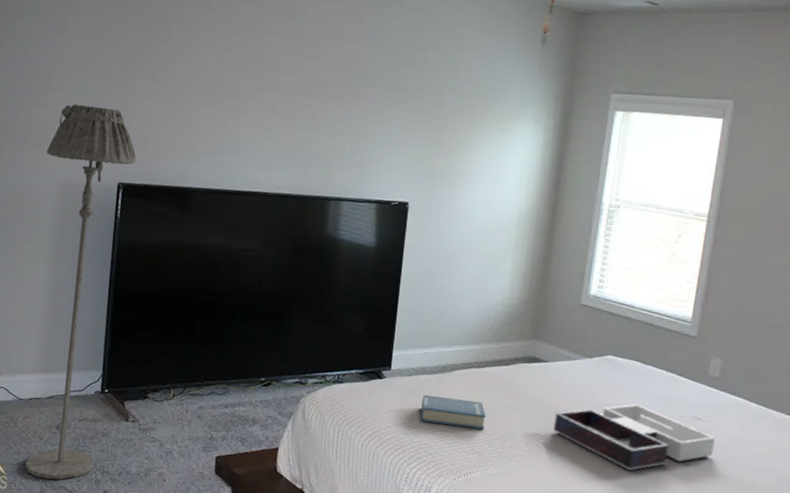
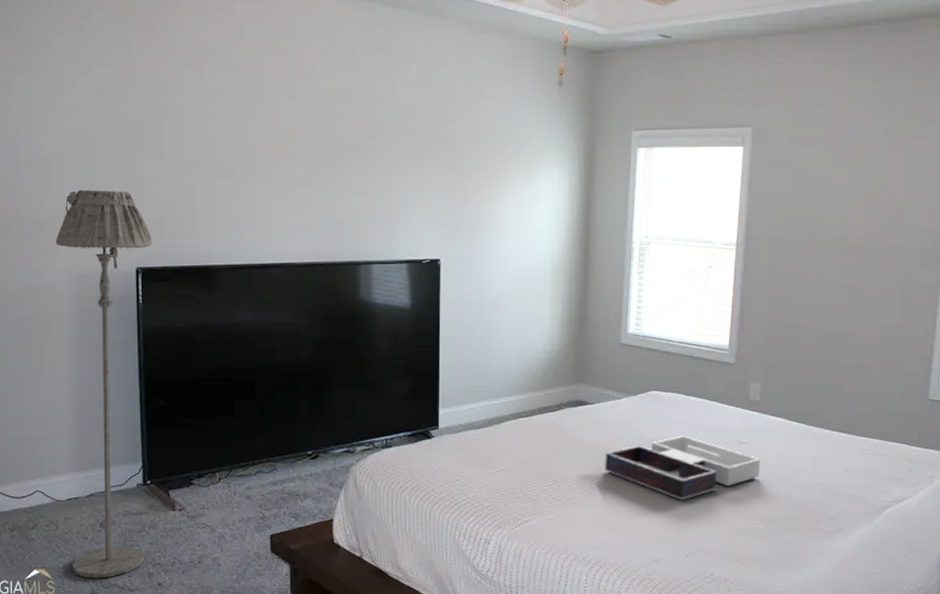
hardback book: present [421,394,486,430] -> none [473,449,538,477]

